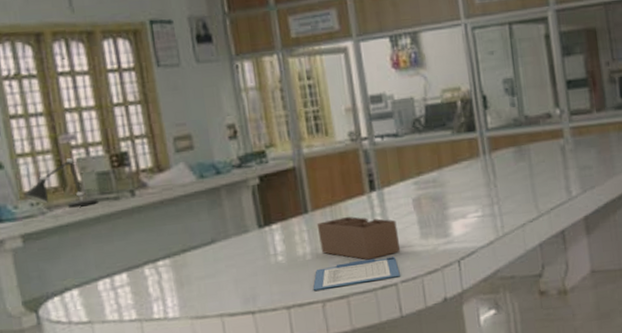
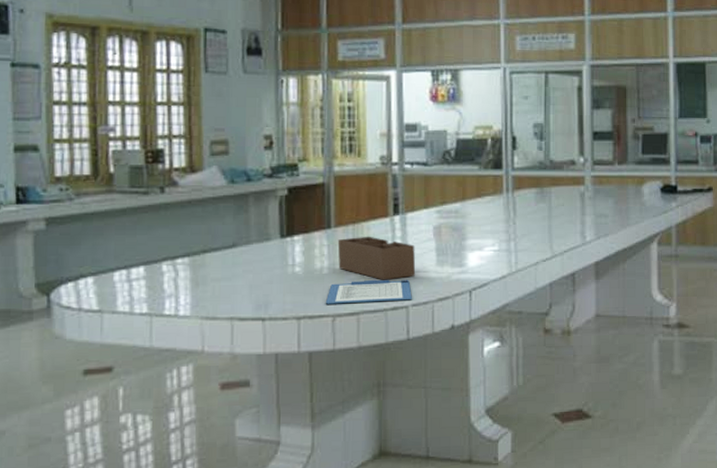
desk lamp: present [25,158,98,209] -> none [56,149,127,199]

